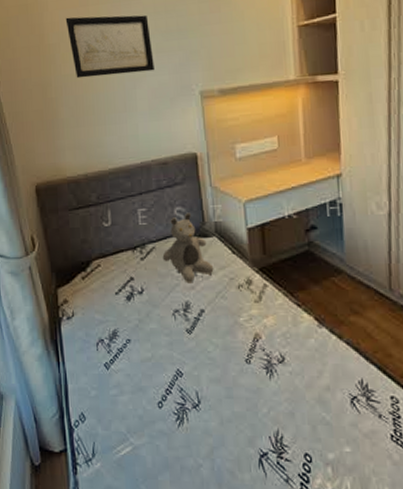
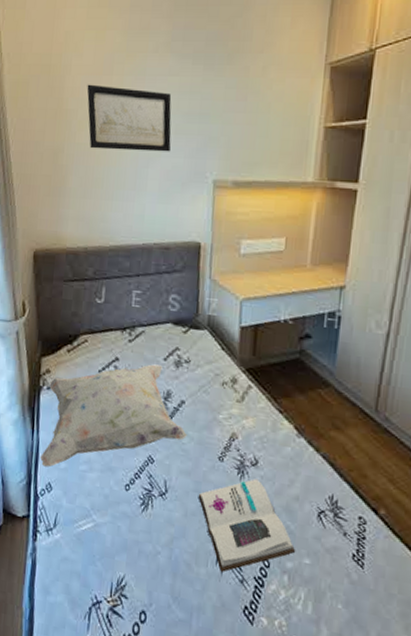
decorative pillow: none [69,278,211,397] -> present [40,364,187,468]
teddy bear: present [162,212,214,284] -> none [150,301,201,373]
book: none [231,376,336,474] -> present [198,479,296,572]

